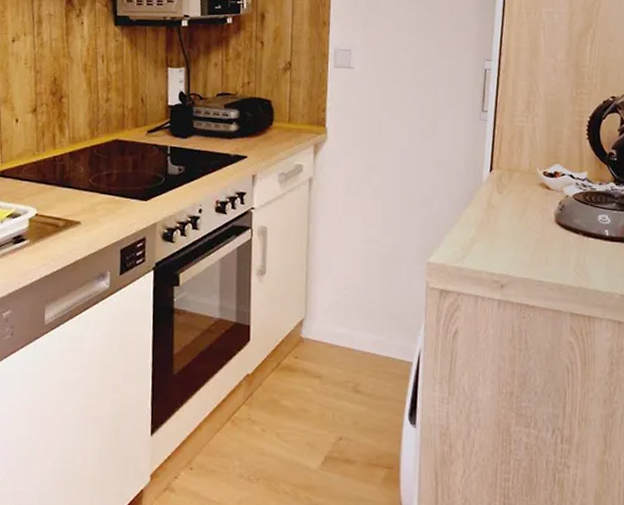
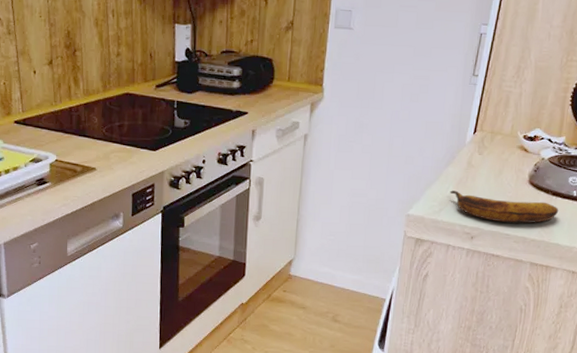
banana: none [471,234,593,268] -> present [449,190,559,224]

